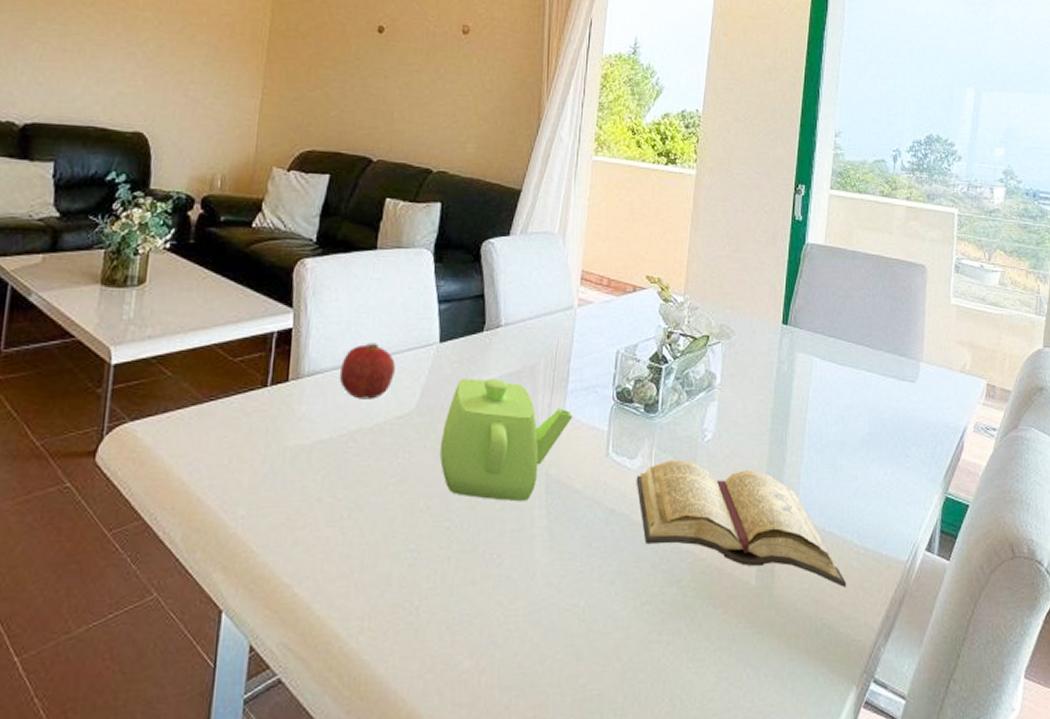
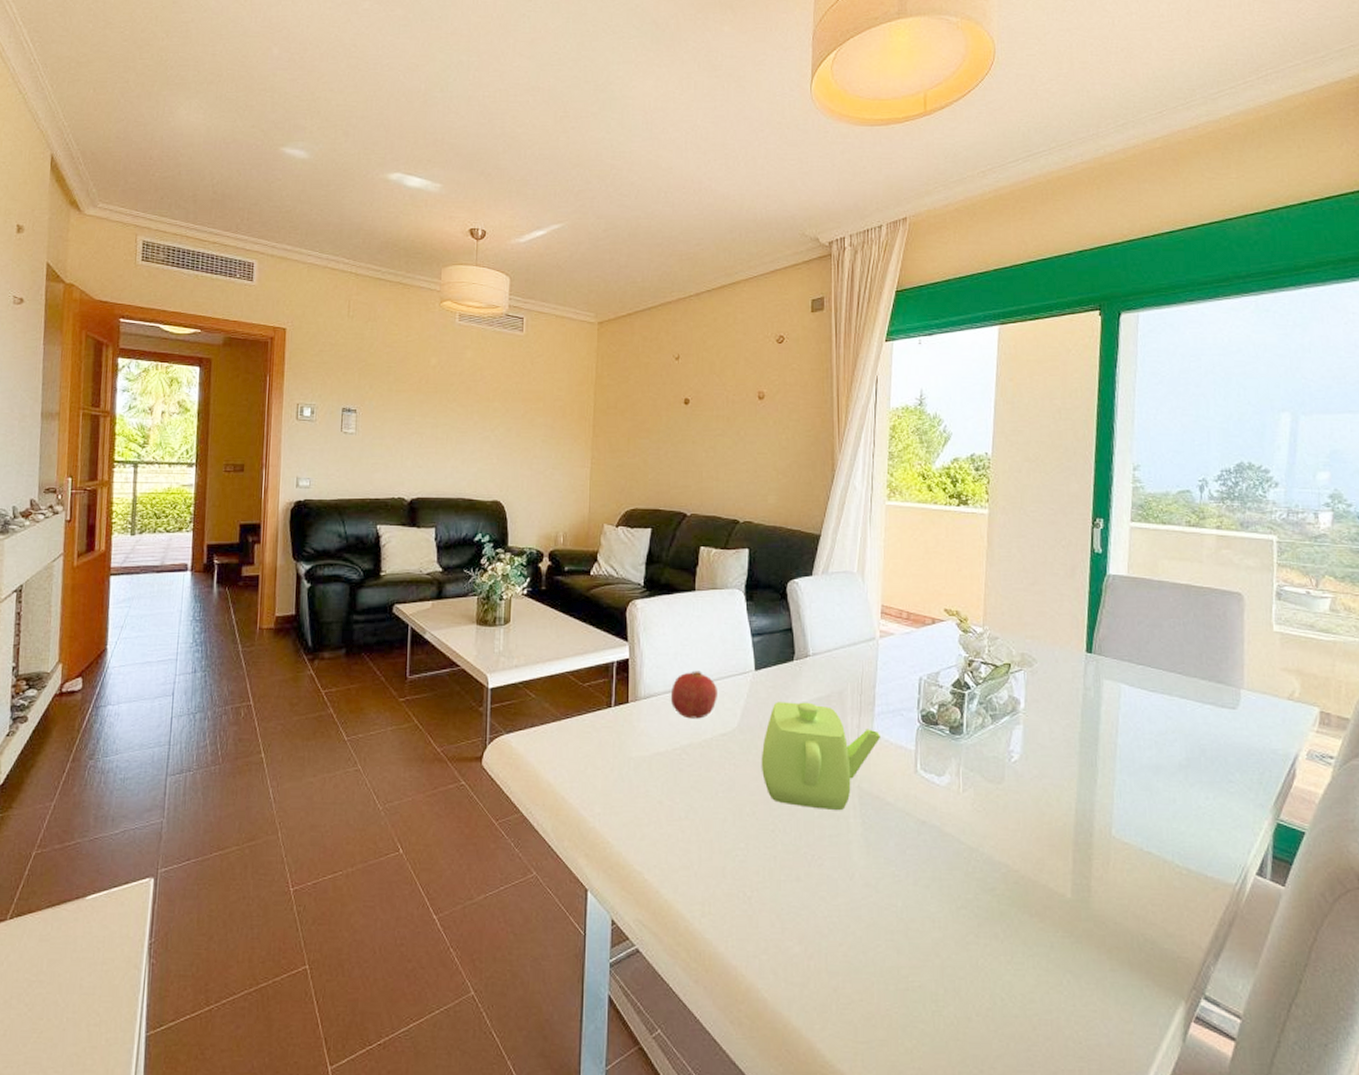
diary: present [636,460,847,589] -> none [945,778,1170,907]

